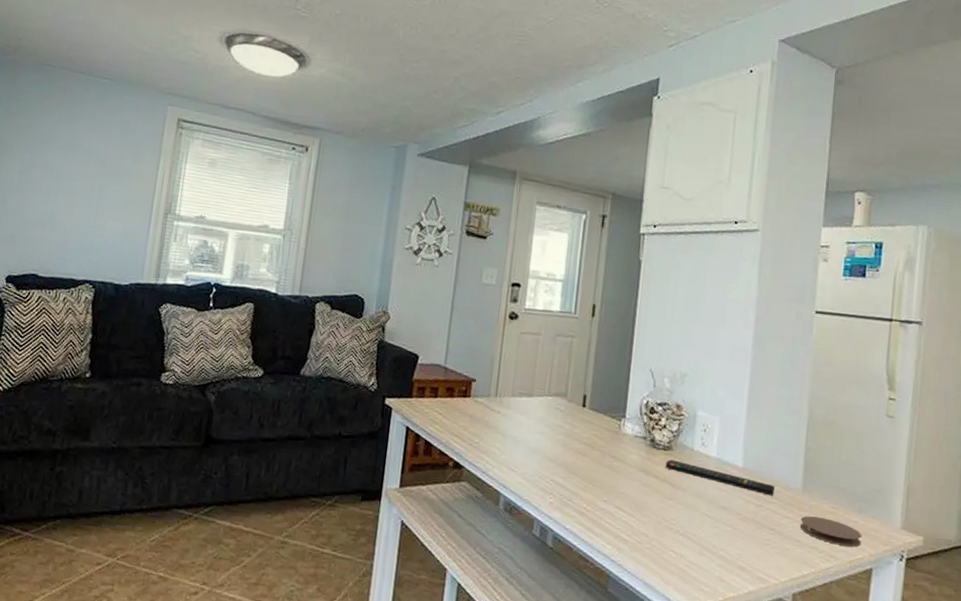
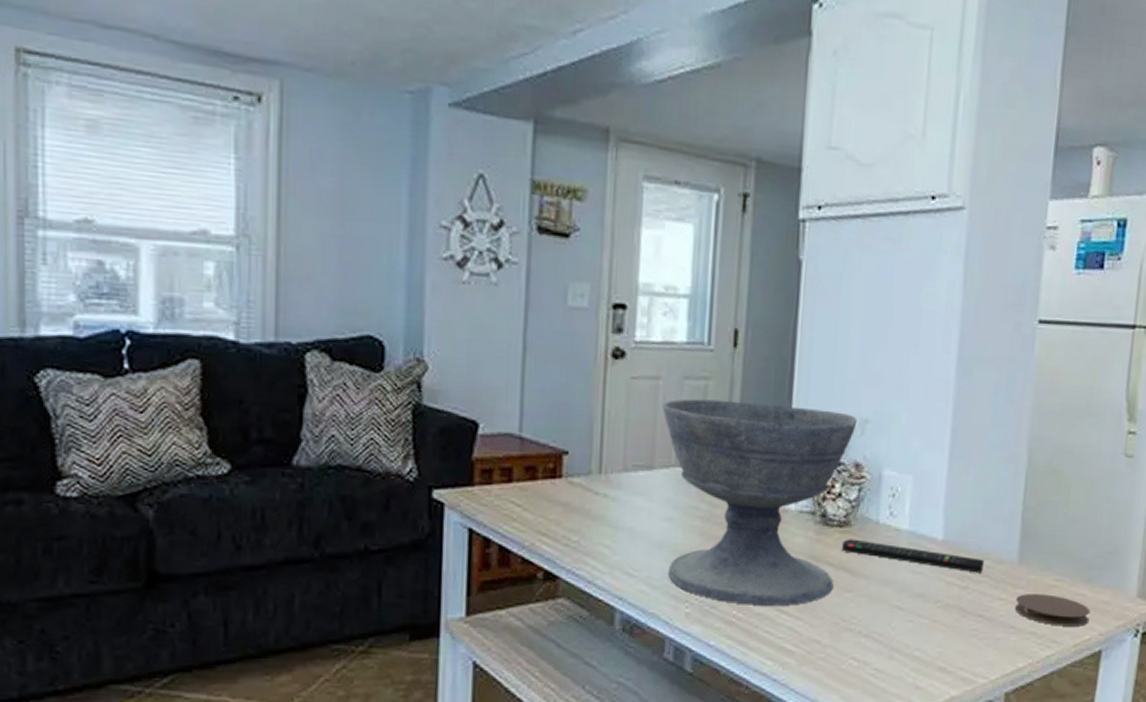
bowl: none [538,350,679,505] -> present [662,399,857,606]

